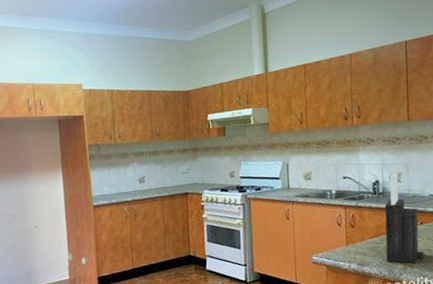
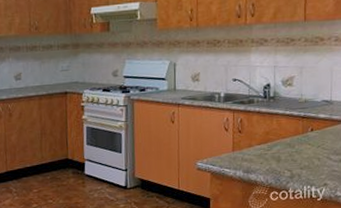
knife block: present [384,172,424,264] -> none [273,76,312,172]

